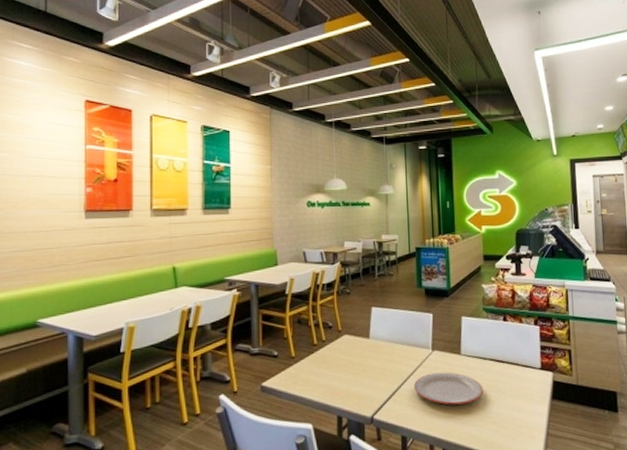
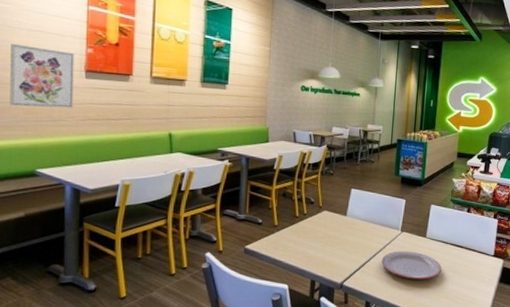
wall art: none [10,191,73,255] -> present [10,43,74,108]

